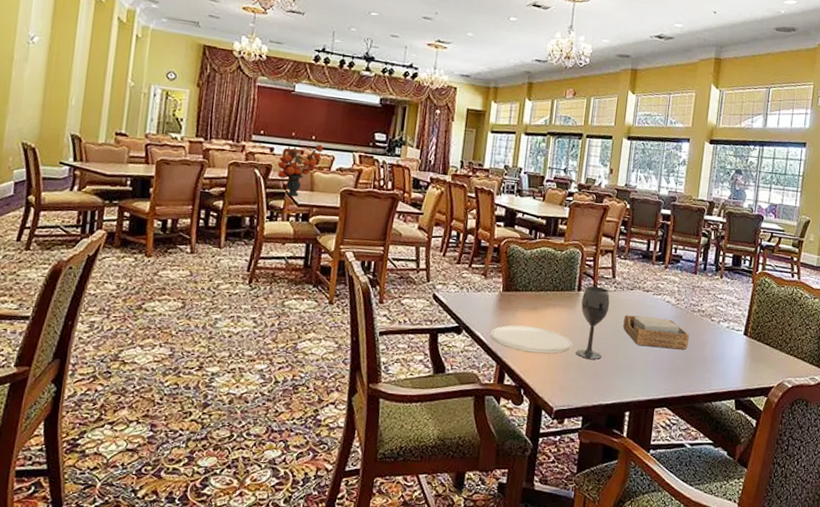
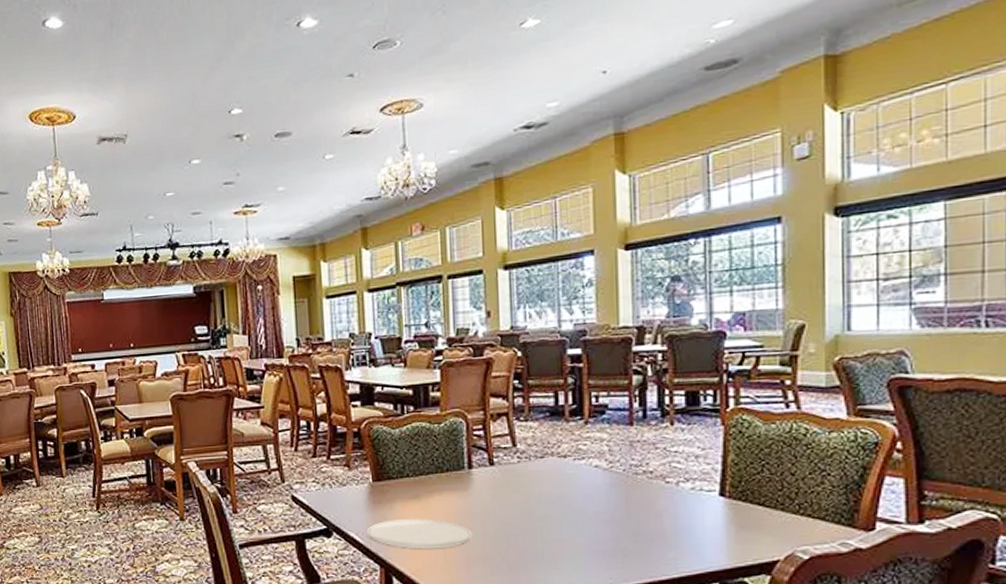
bouquet: present [277,139,323,197] -> none [101,349,144,412]
wine glass: present [576,286,610,360] -> none [476,460,515,550]
napkin holder: present [623,315,689,350] -> none [537,487,636,527]

